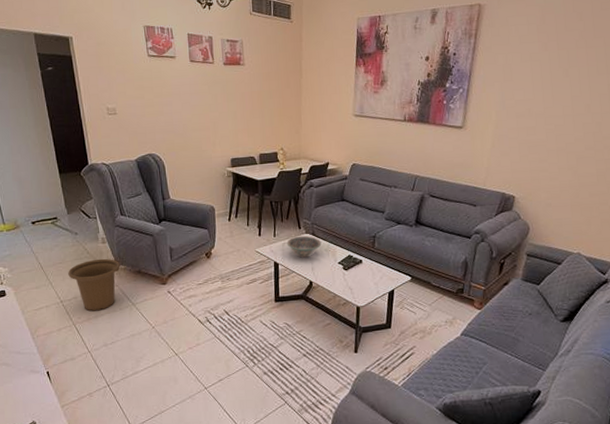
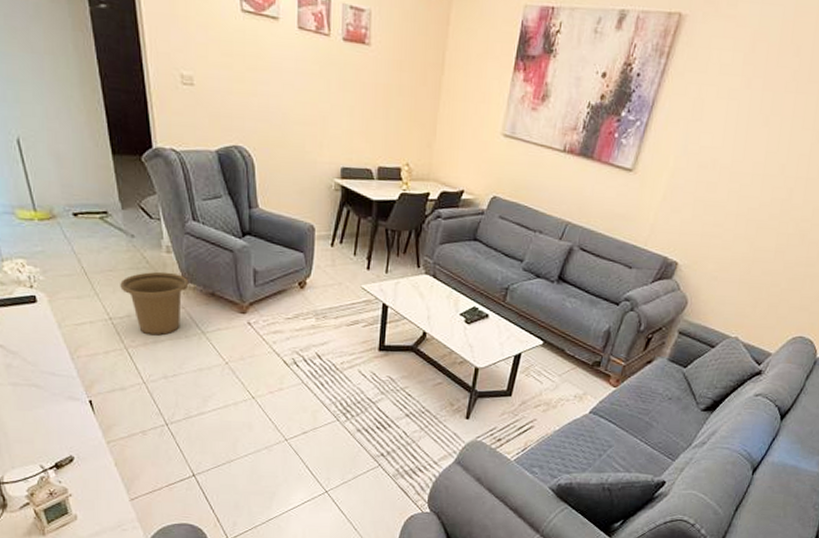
decorative bowl: present [287,235,322,258] -> none [400,276,443,303]

